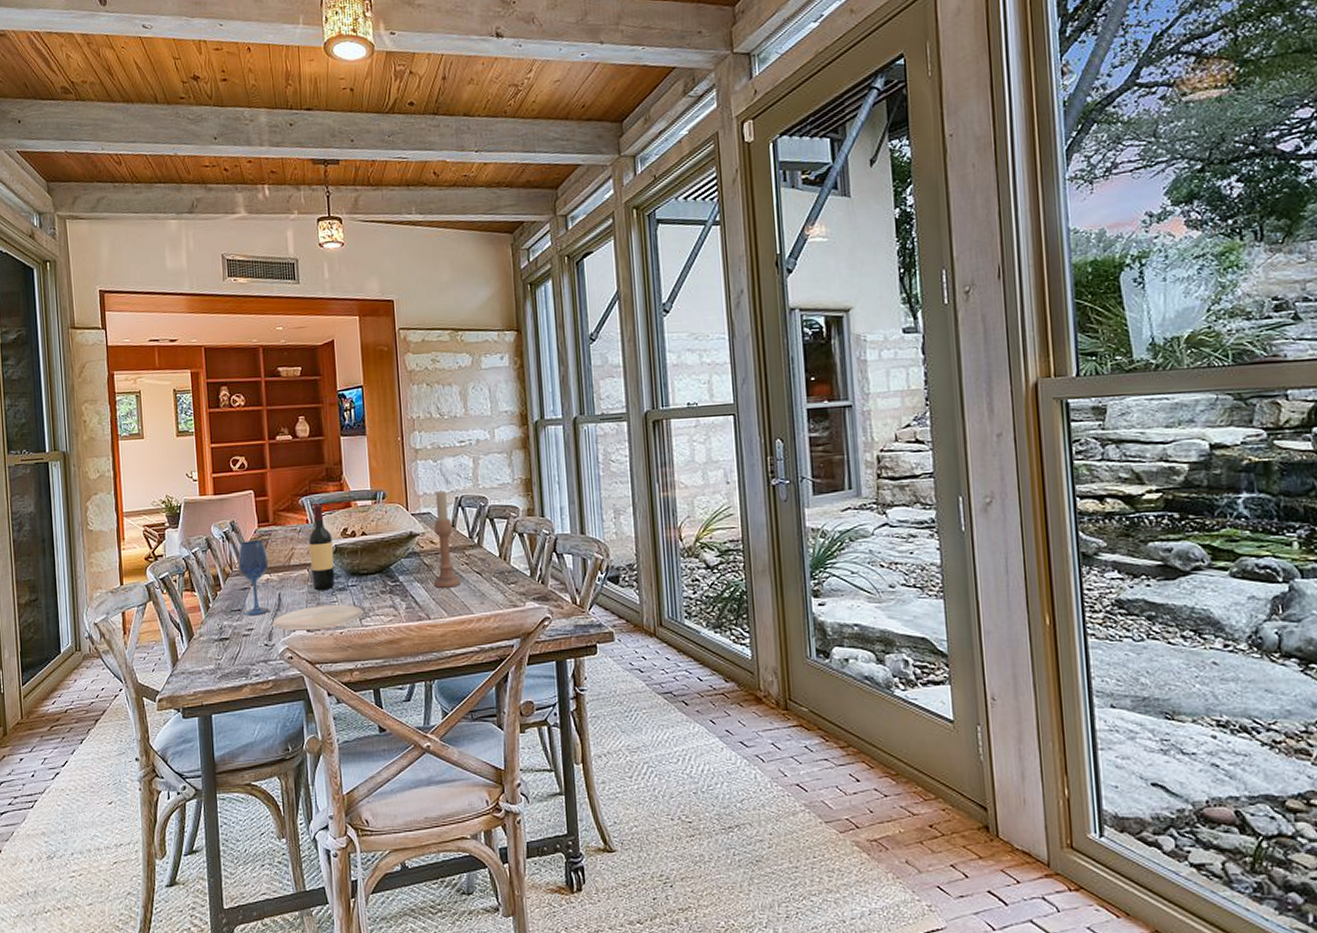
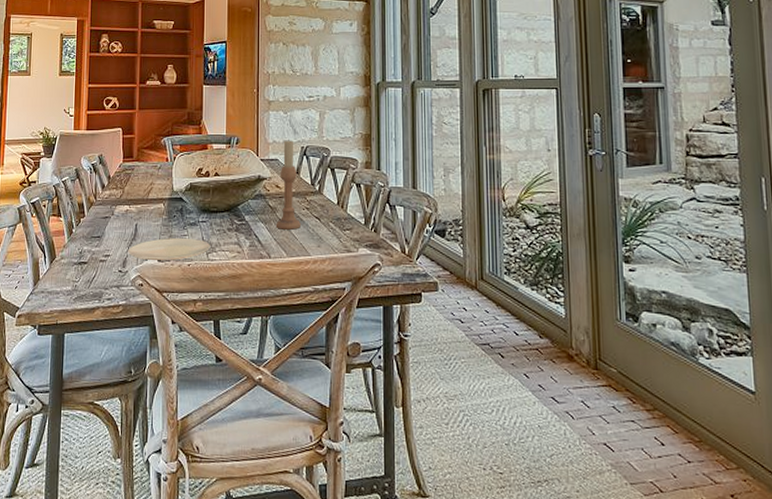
wineglass: present [238,540,269,616] -> none [102,174,129,243]
wine bottle: present [308,504,335,591] -> none [166,144,189,224]

